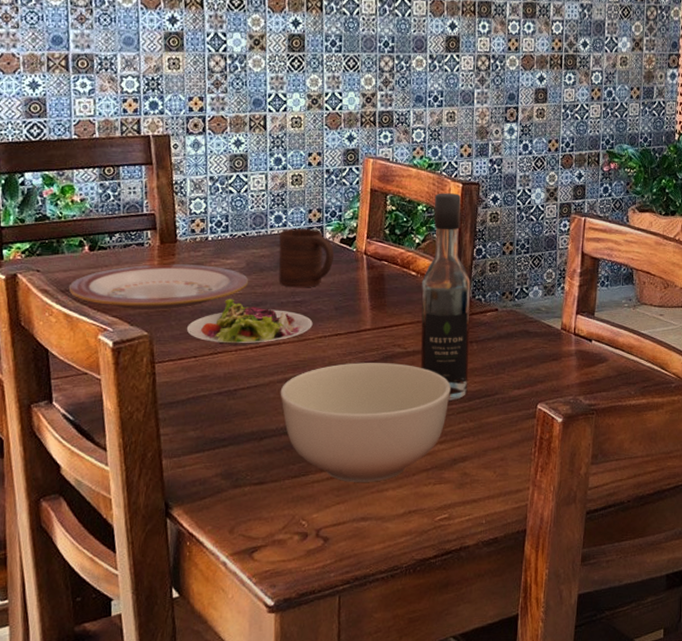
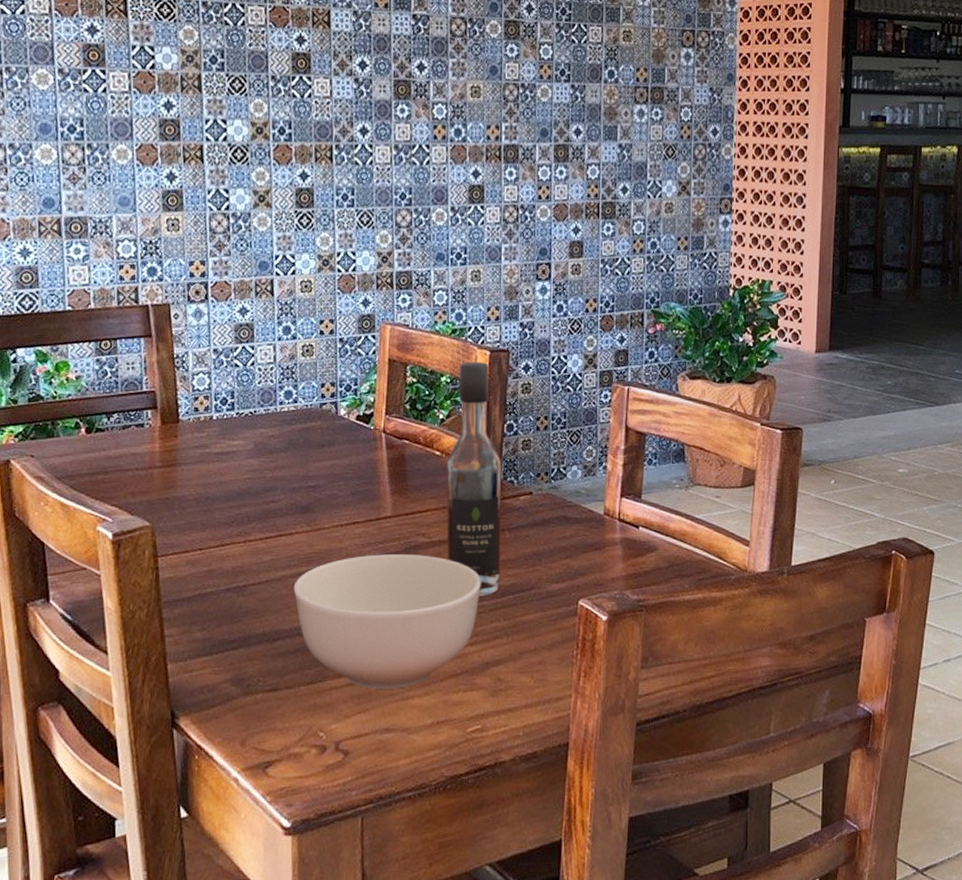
plate: present [68,264,249,310] -> none [64,446,258,498]
salad plate: present [186,299,313,345] -> none [191,484,328,536]
cup: present [278,228,335,288] -> none [289,405,350,471]

